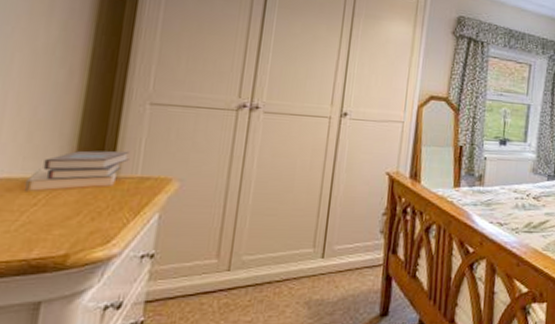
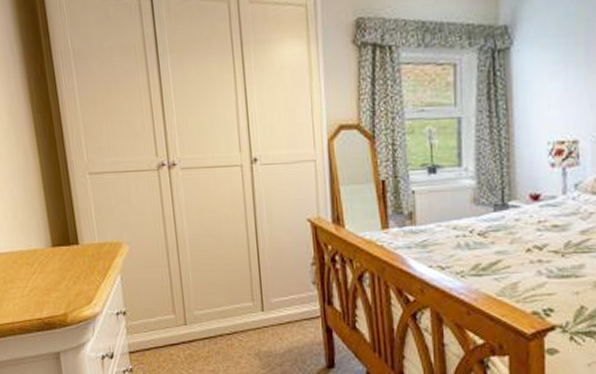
books: present [24,150,129,193] -> none [22,220,87,263]

